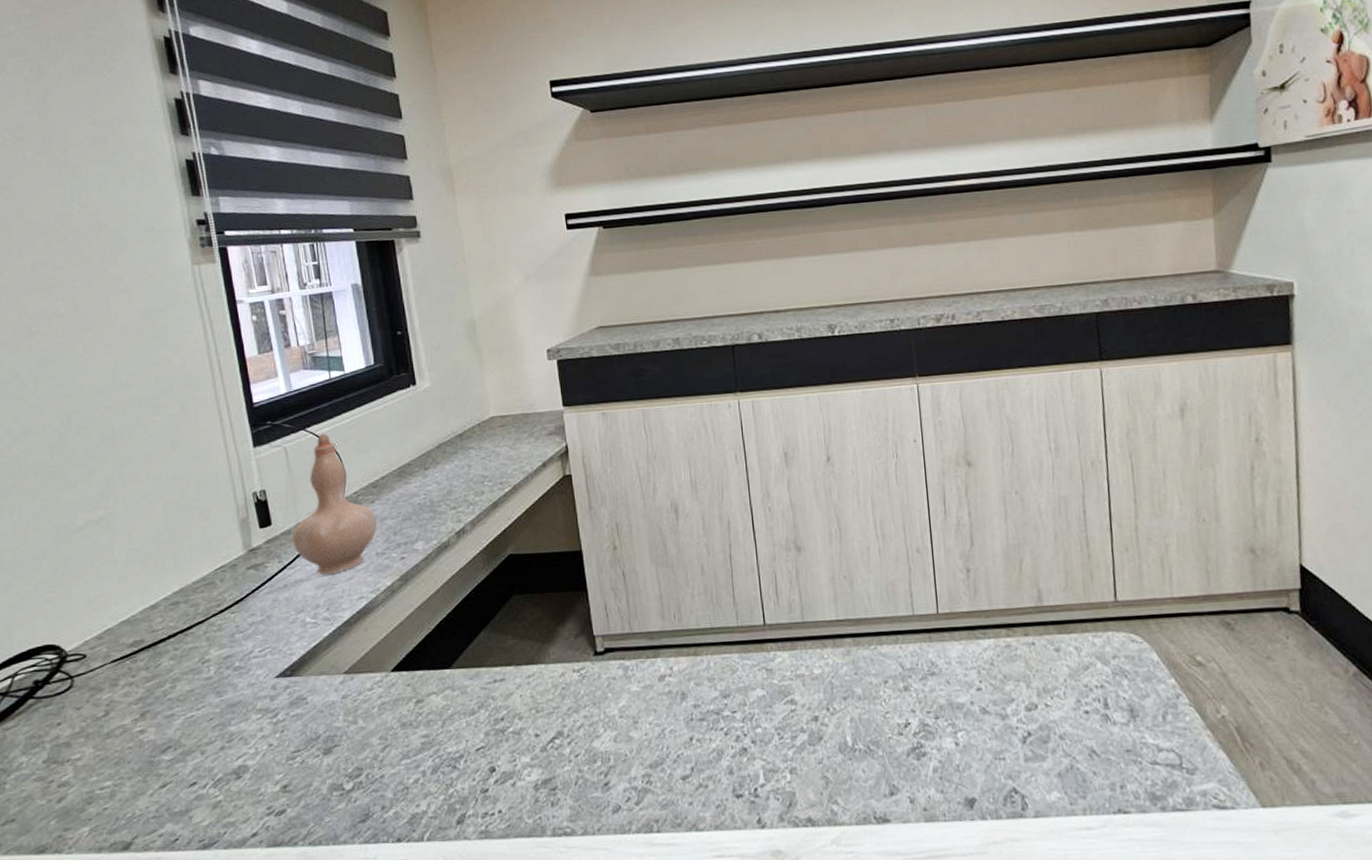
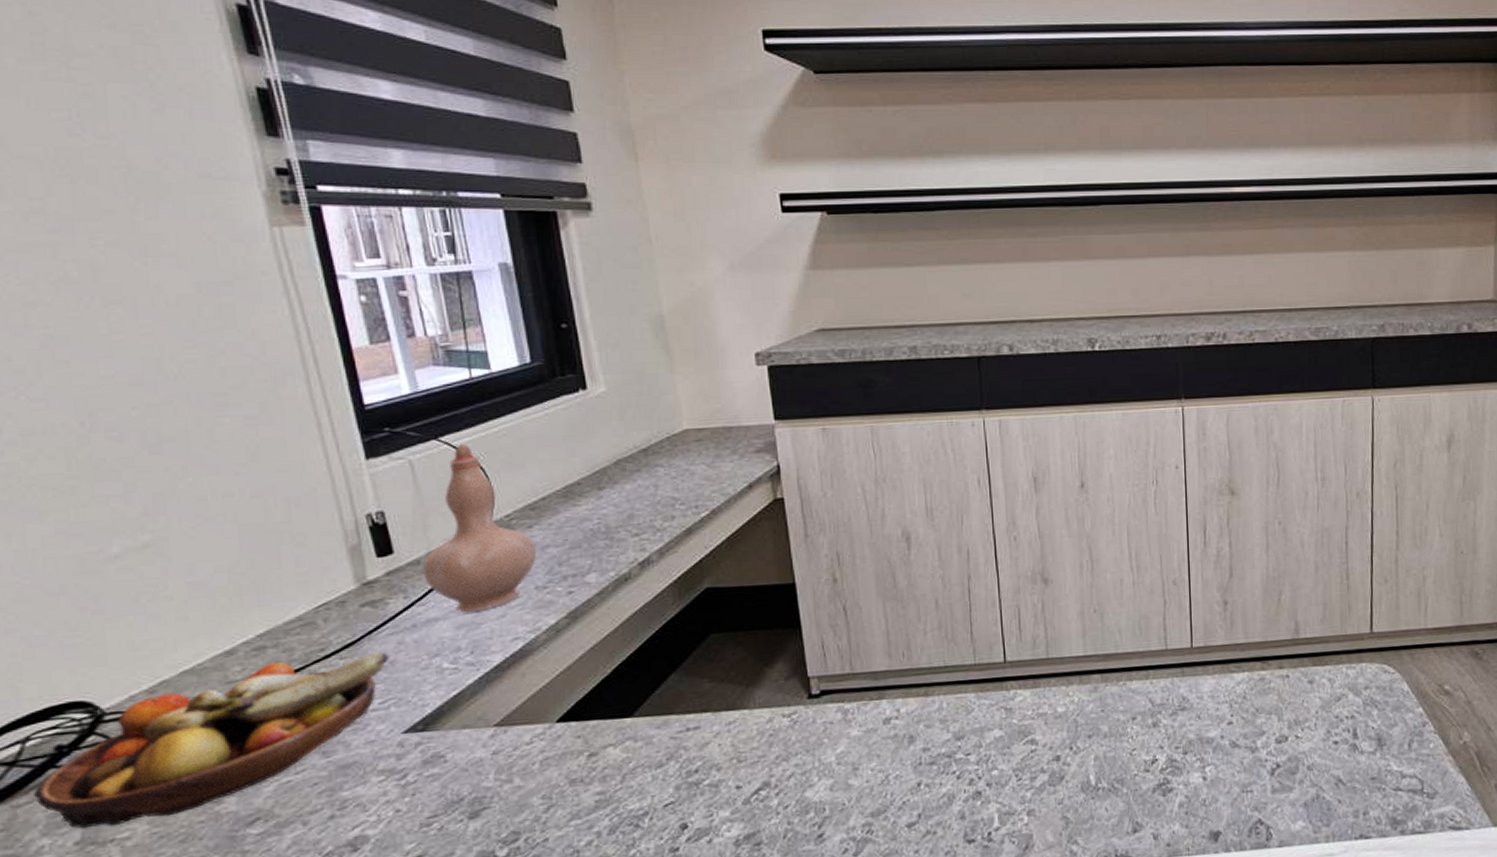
fruit bowl: none [18,609,267,750] -> present [34,653,389,829]

